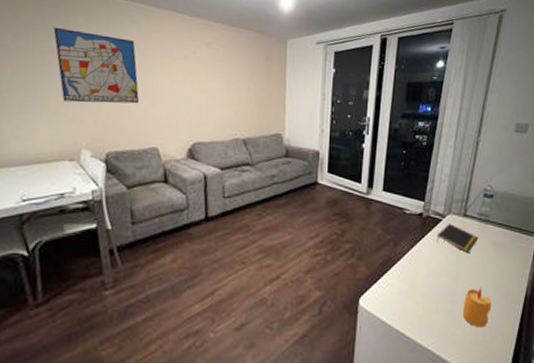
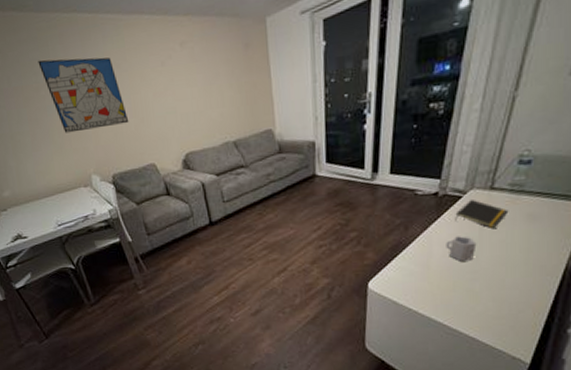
cup: none [429,257,455,283] -> present [446,236,477,261]
candle: present [462,286,492,328] -> none [484,262,521,302]

